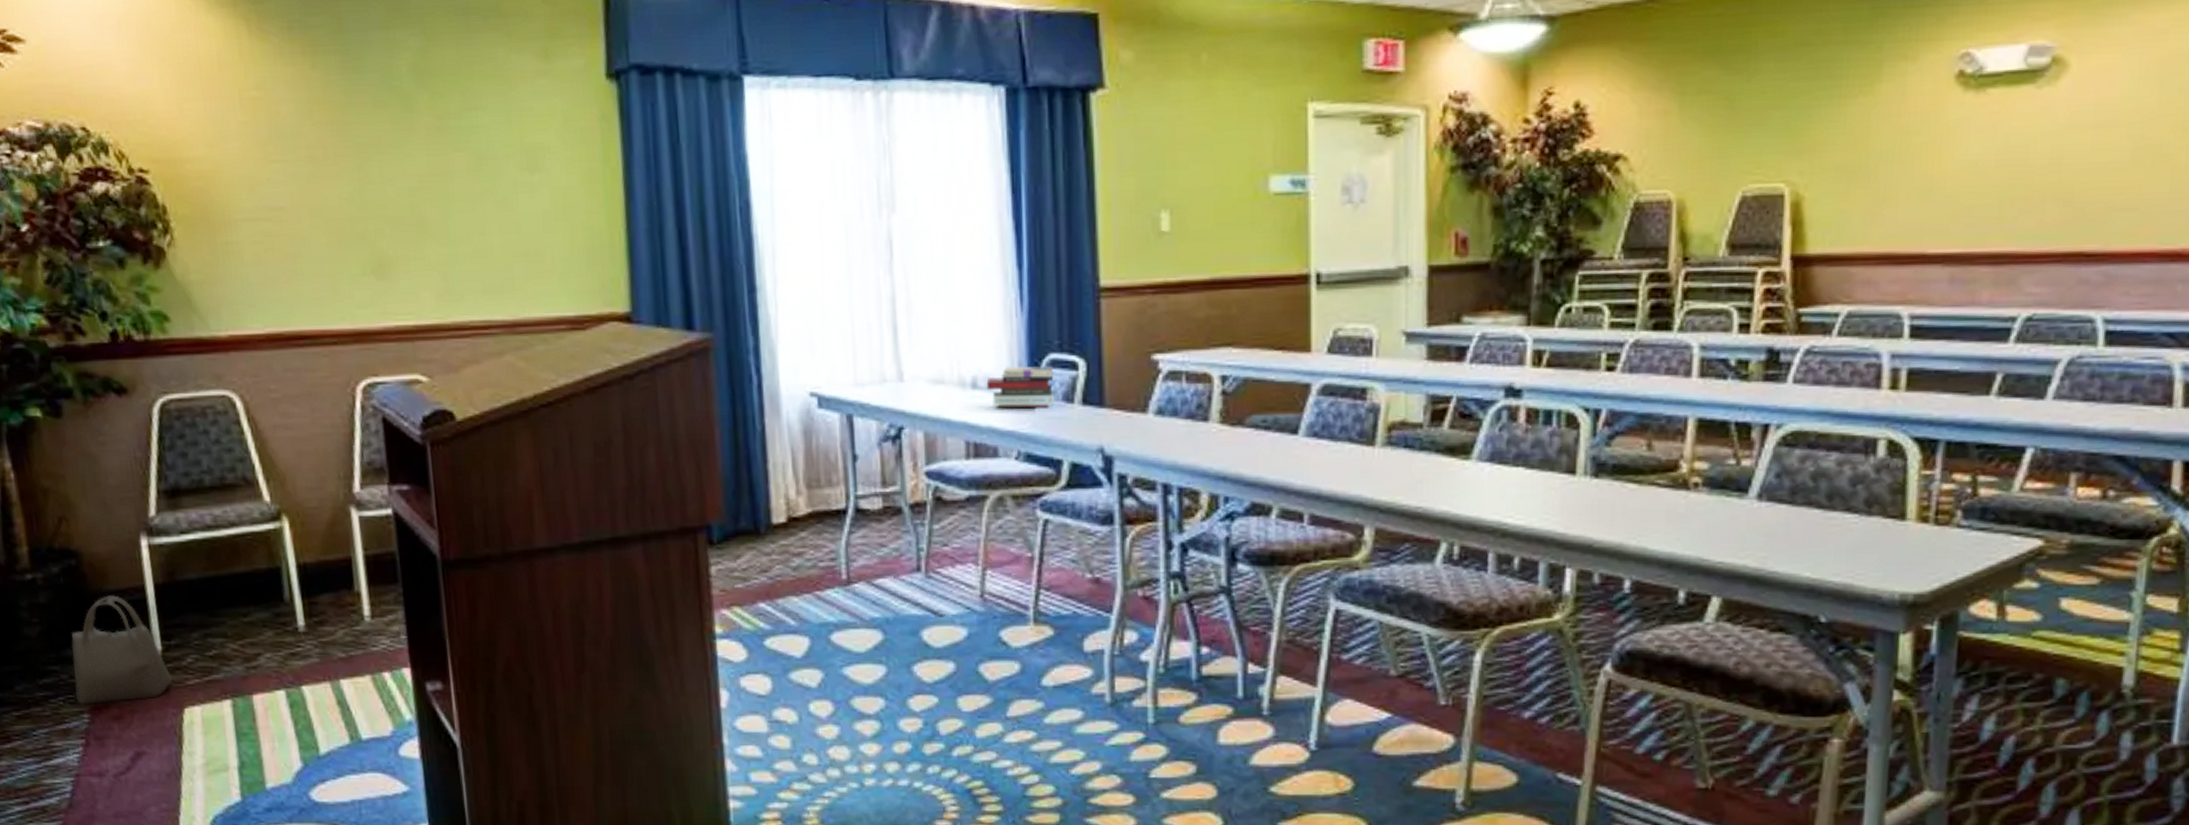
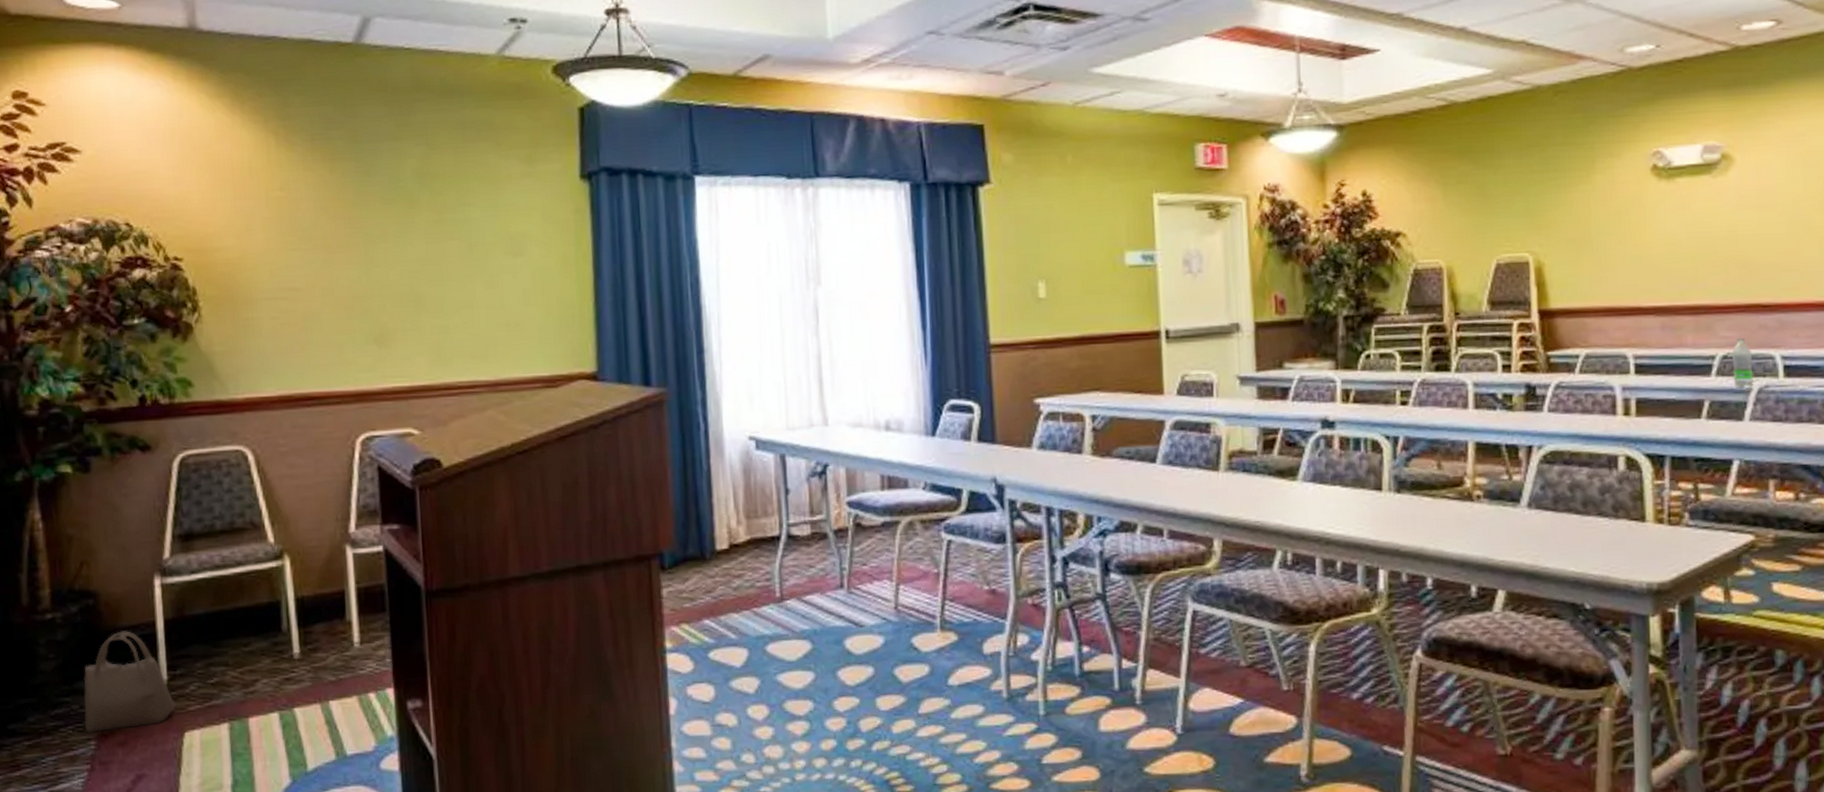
books: present [986,366,1055,409] -> none [897,410,955,447]
bottle: none [2037,295,2065,360] -> present [1732,337,1753,389]

